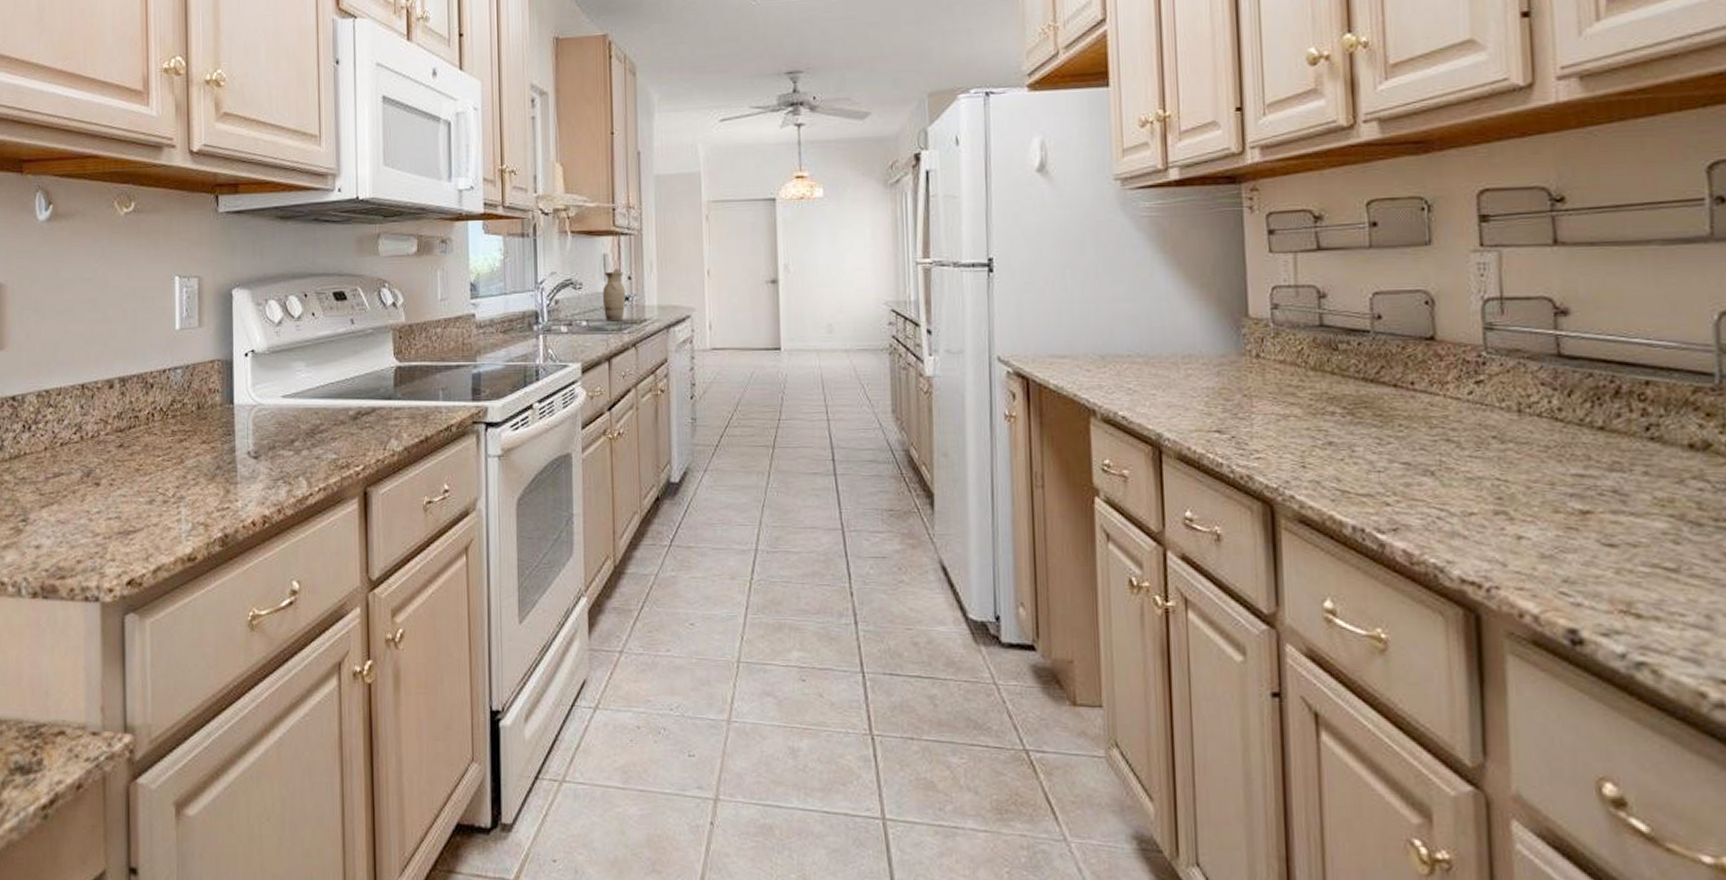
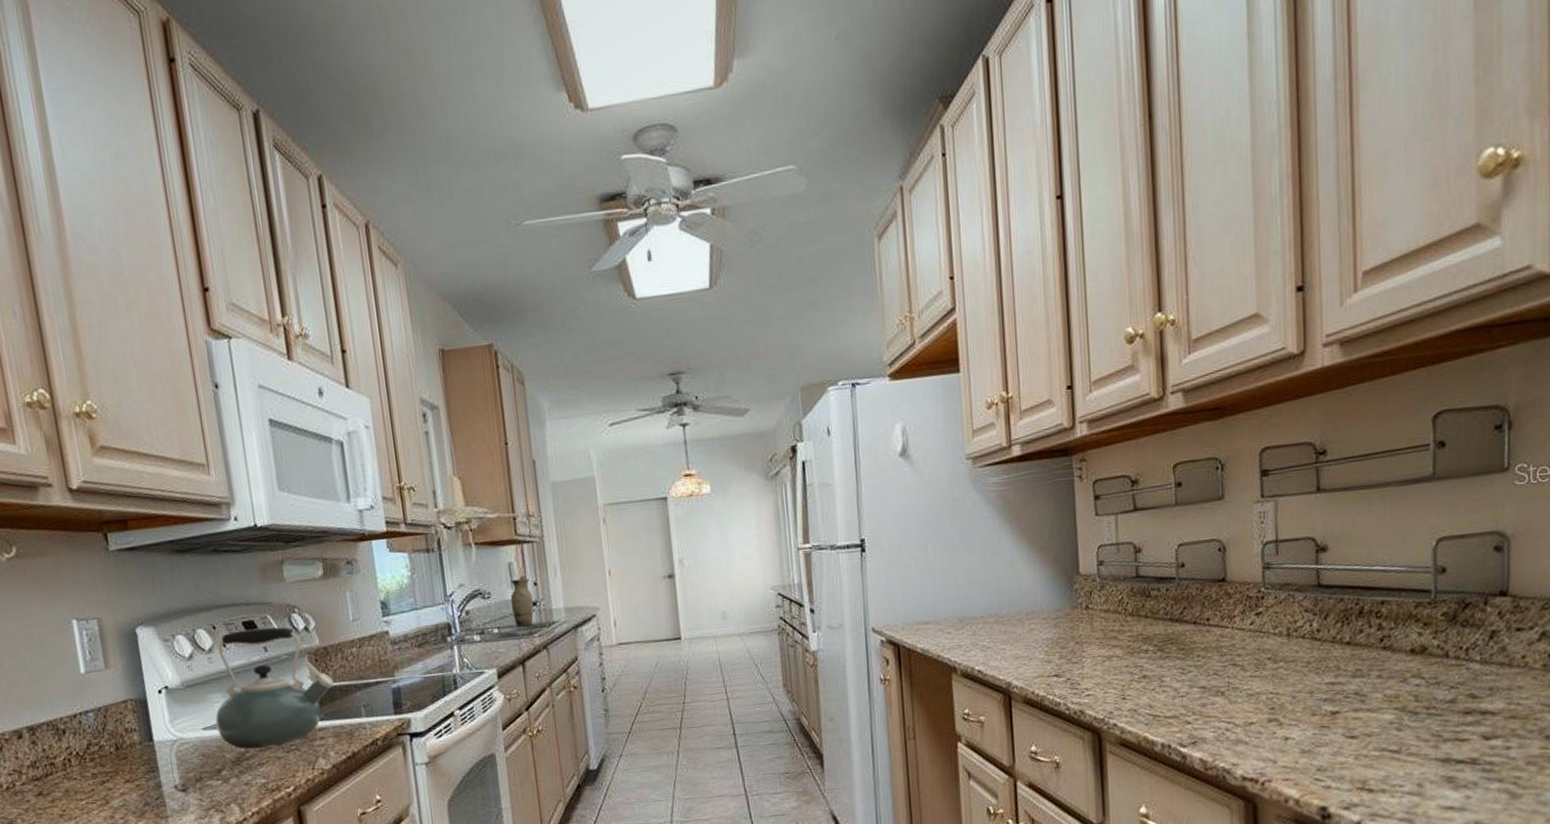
kettle: none [295,299,415,422] -> present [215,627,334,749]

